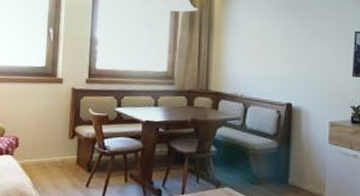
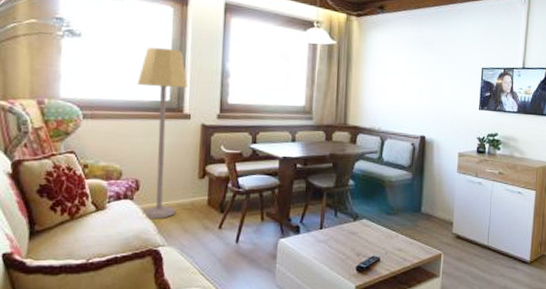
lamp: none [19,19,61,174] -> present [137,47,188,220]

